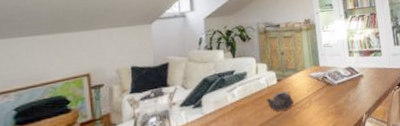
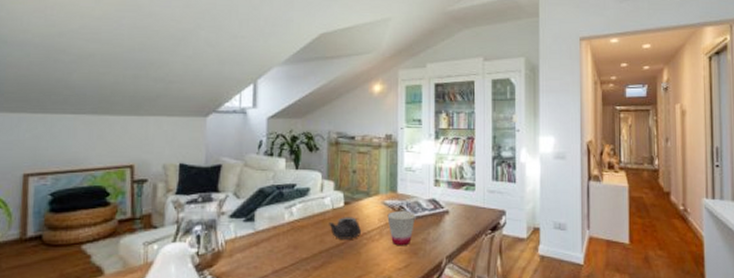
cup: none [314,80,337,110] -> present [387,211,416,246]

